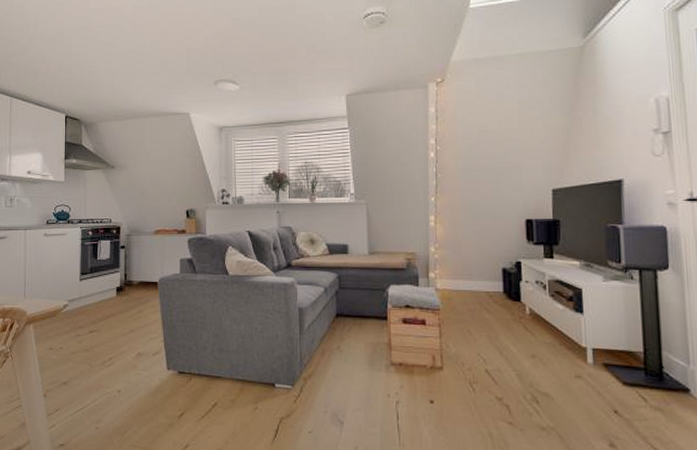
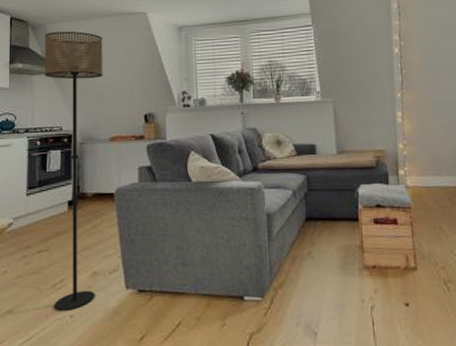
floor lamp: none [96,129,149,386] -> present [44,31,103,311]

